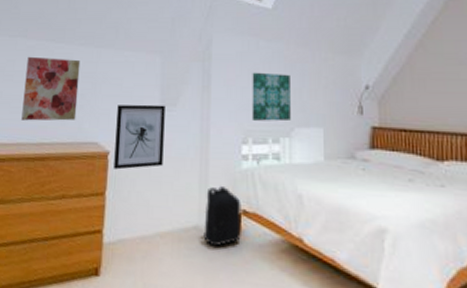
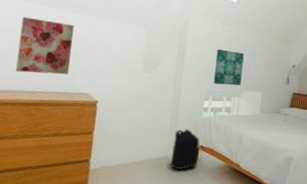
wall art: present [114,104,165,170] -> none [101,65,147,115]

